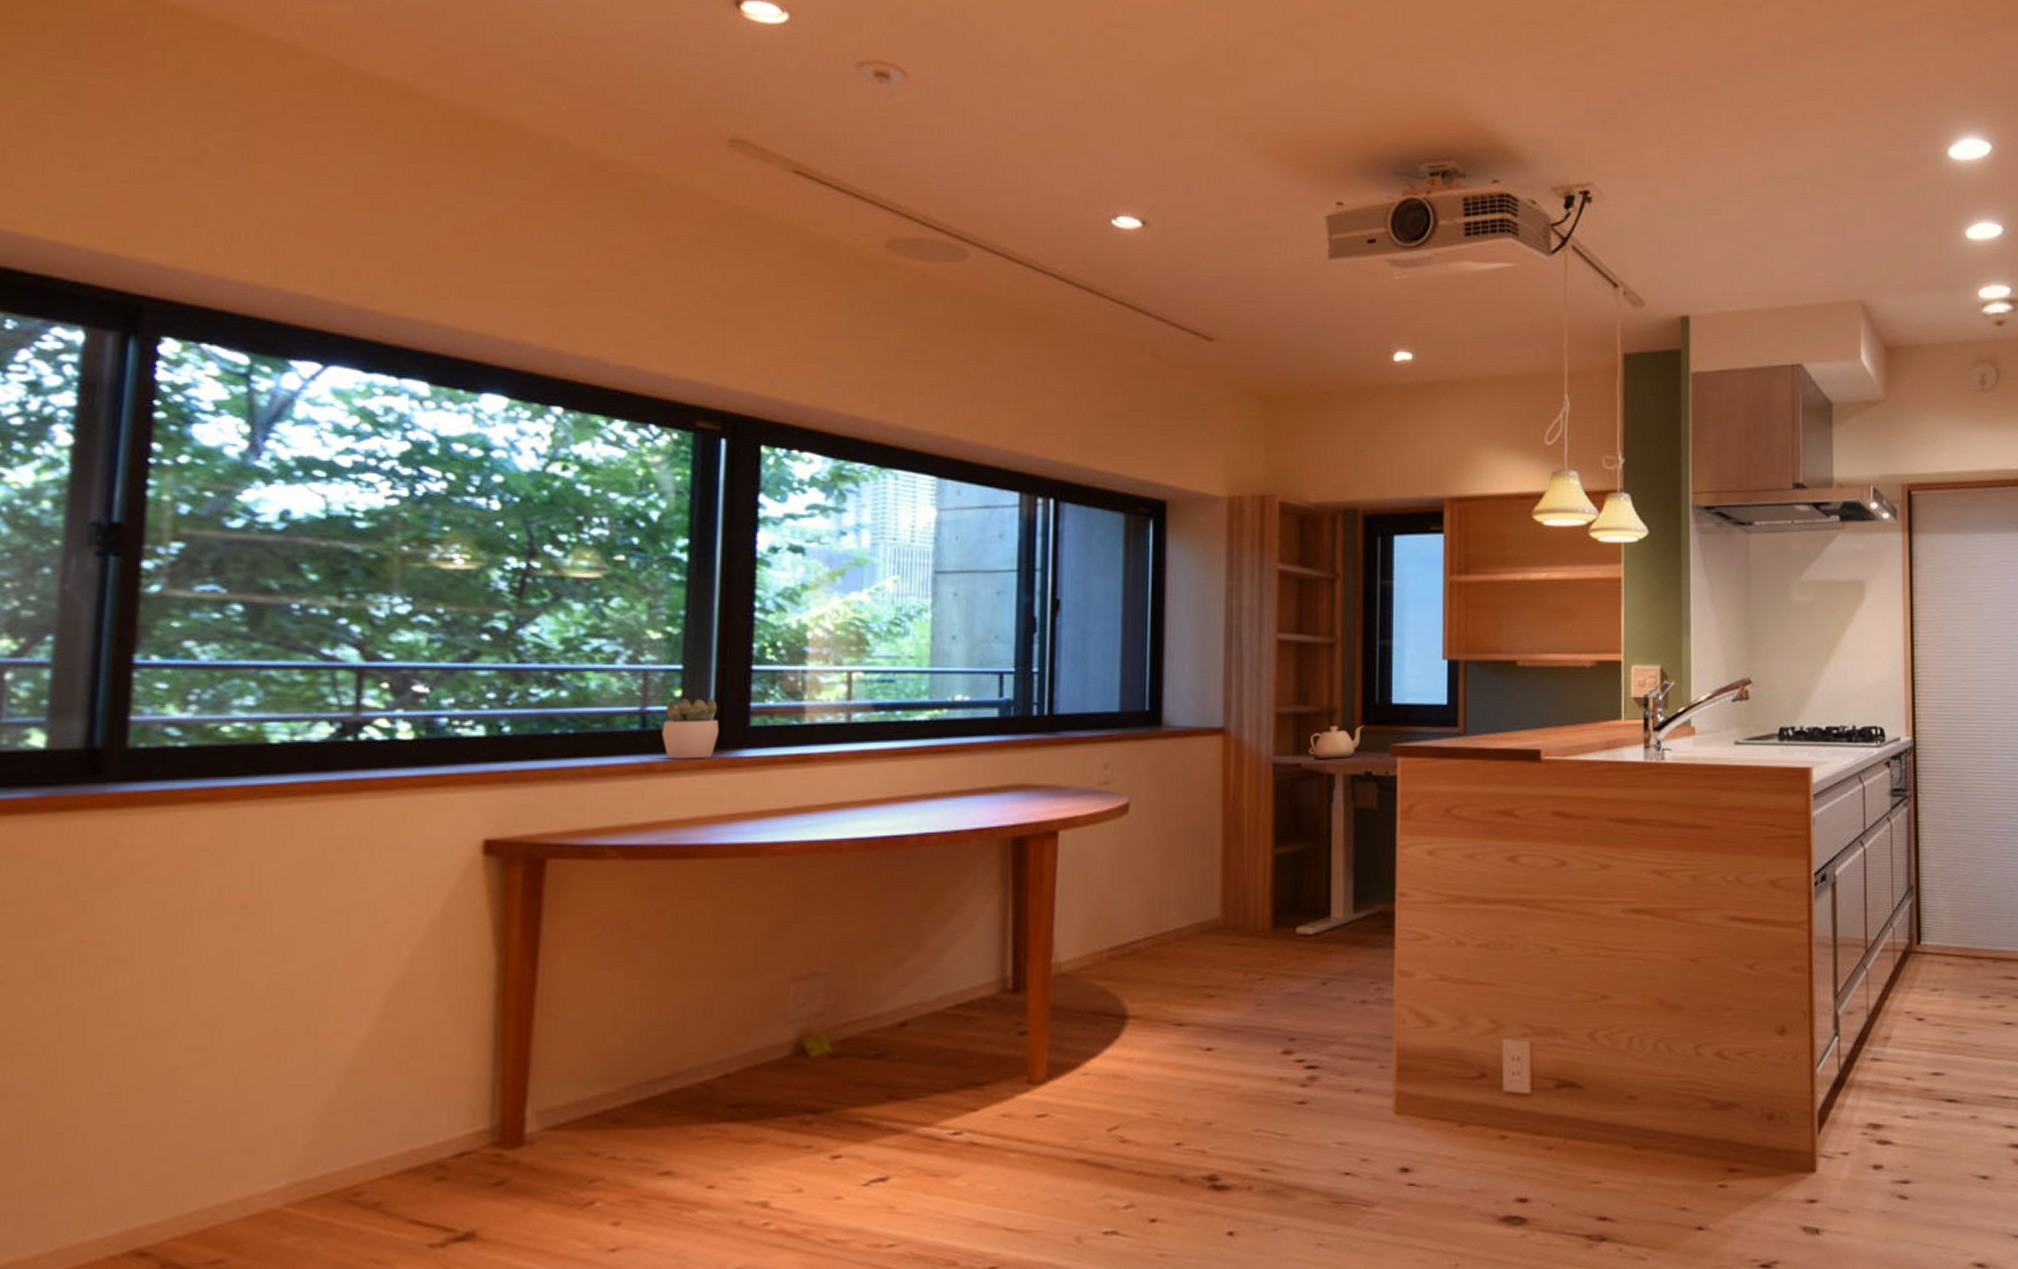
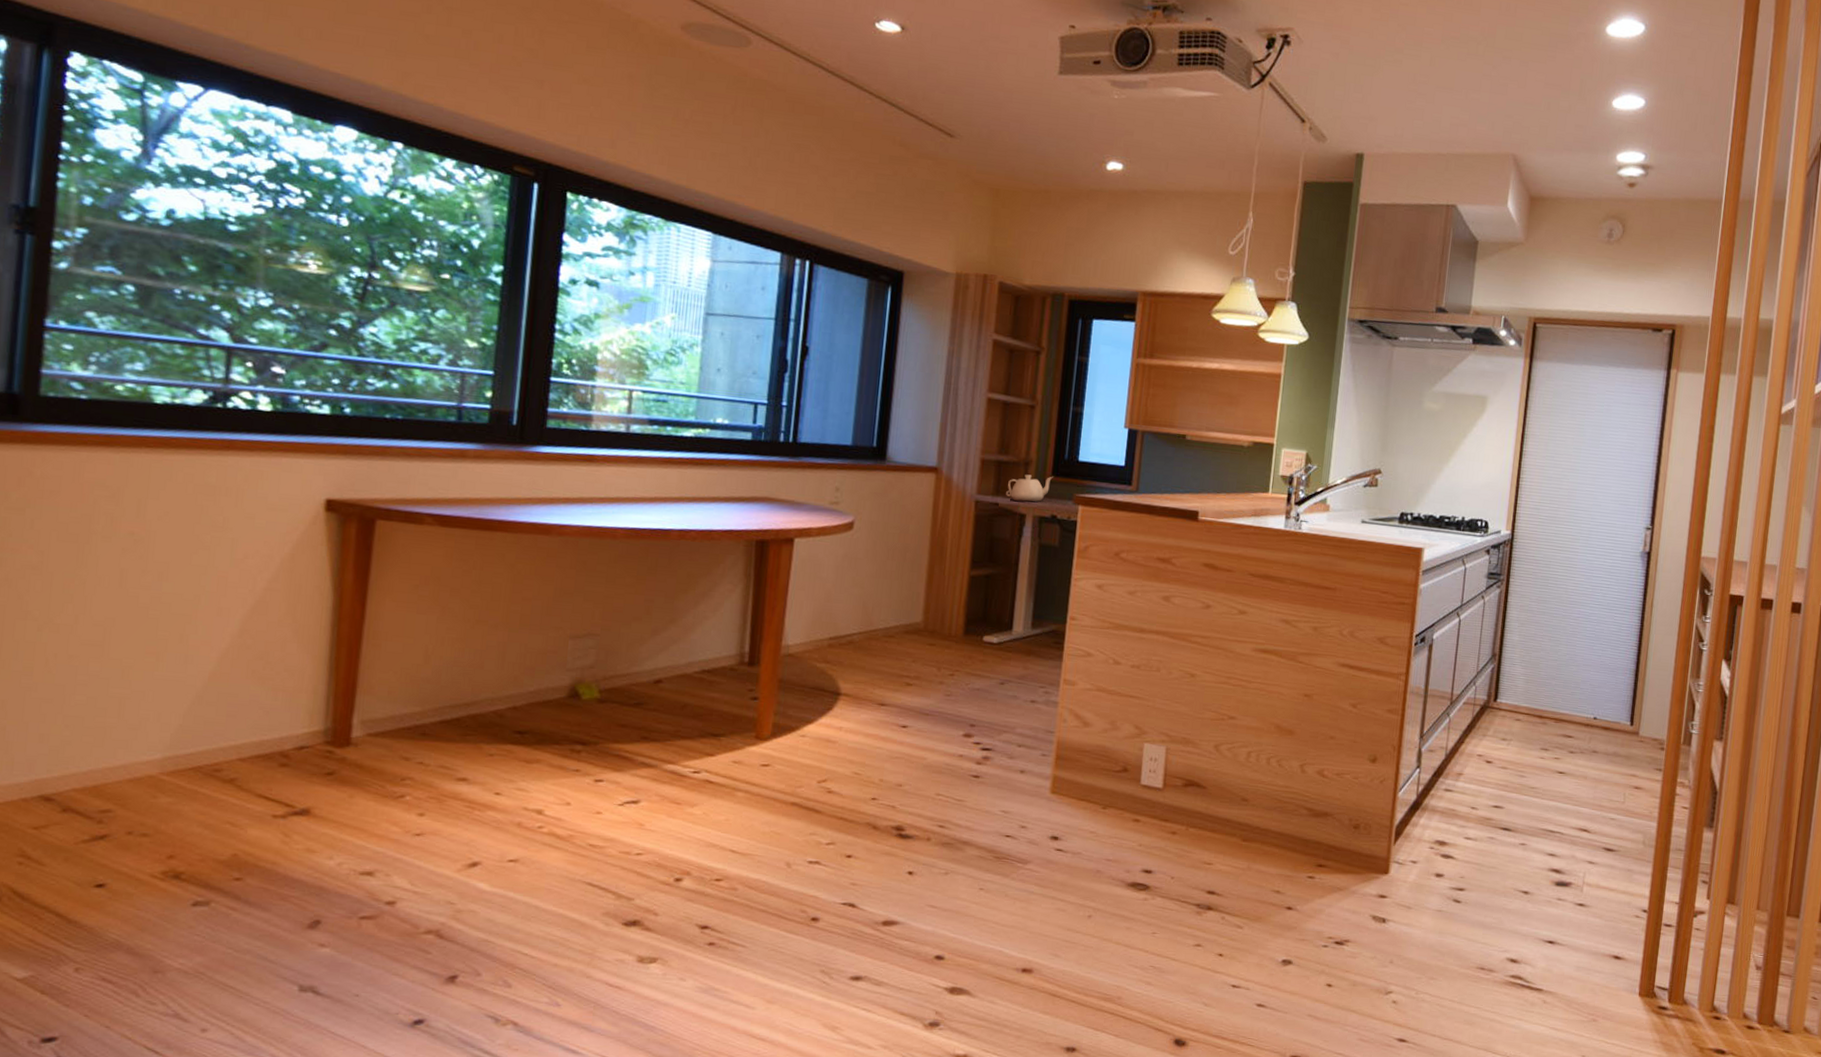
succulent plant: present [661,698,720,759] -> none [473,398,522,451]

